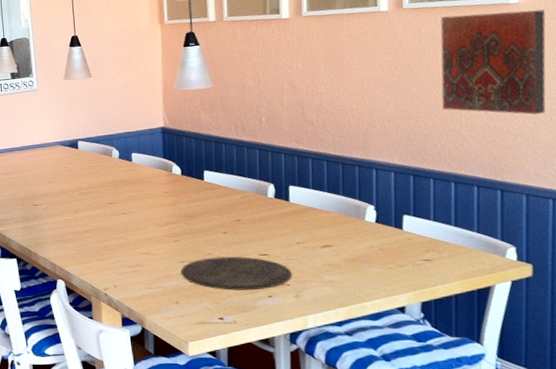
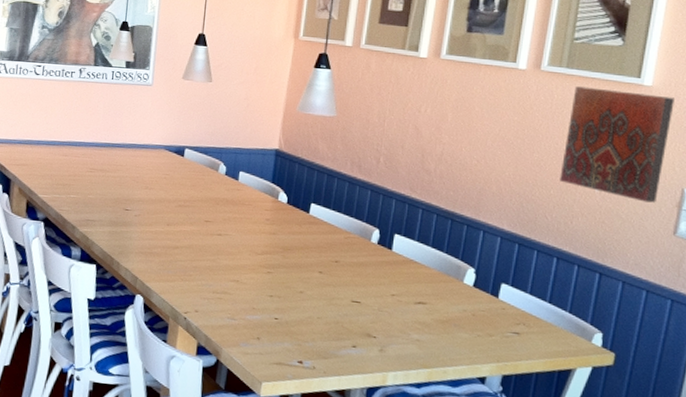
plate: present [180,256,293,291] -> none [267,296,382,338]

